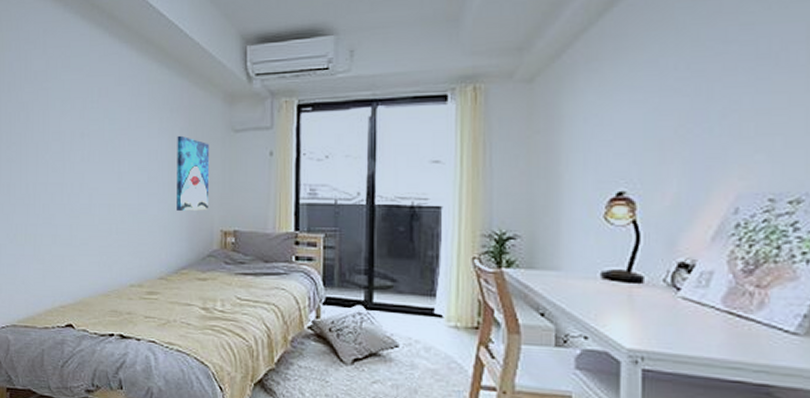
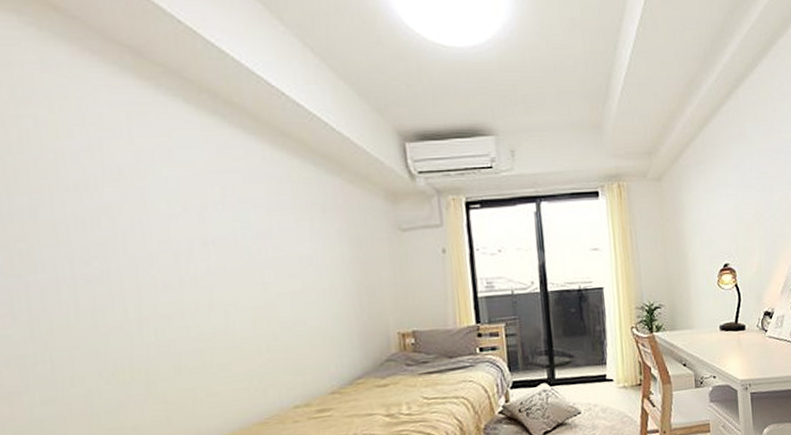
wall art: present [177,135,210,211] -> none [334,237,381,318]

